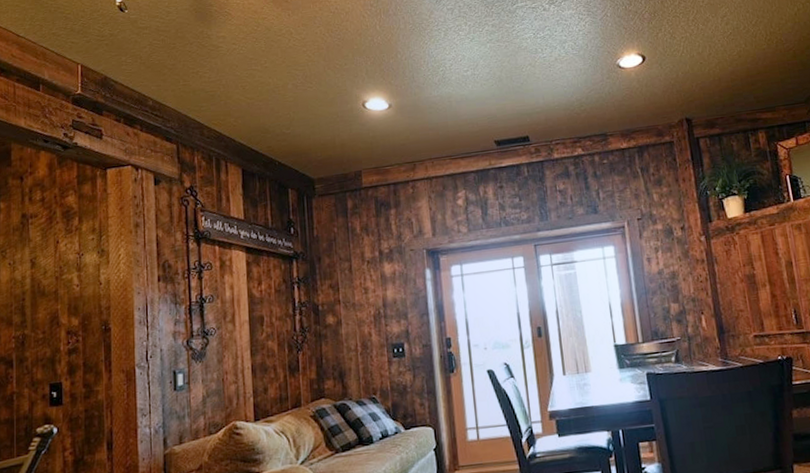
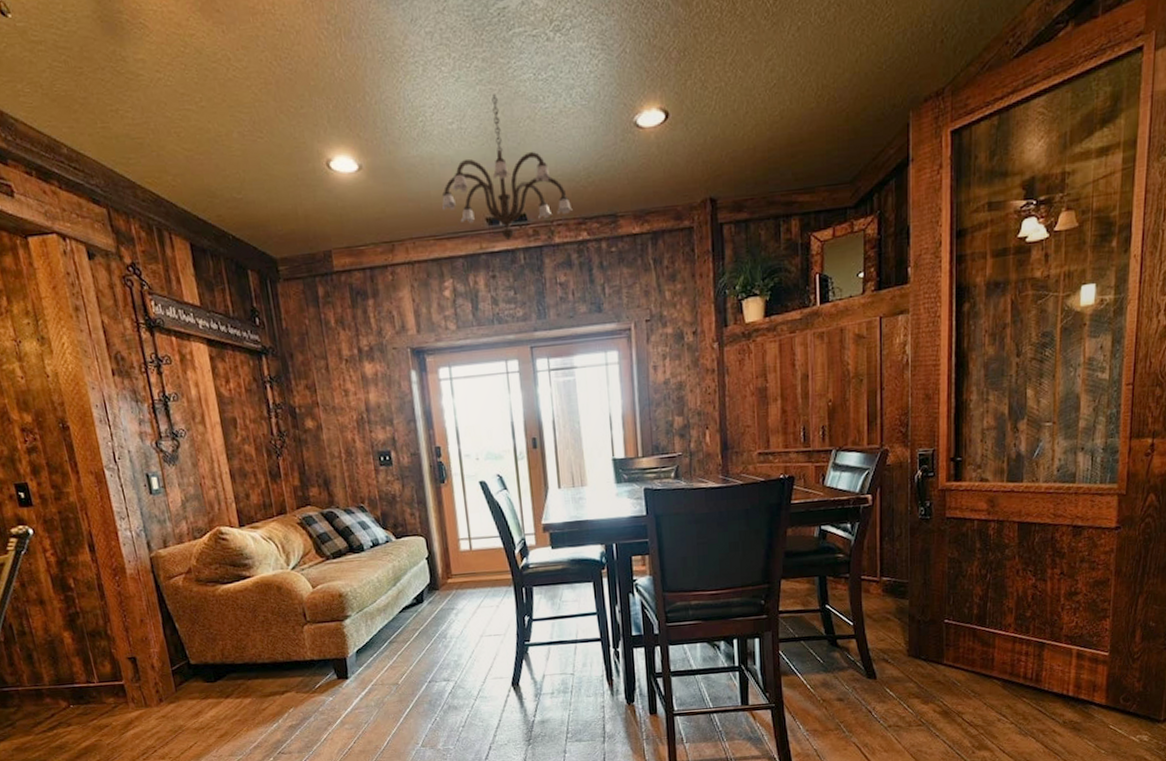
chandelier: none [457,49,569,158] -> present [441,94,573,241]

